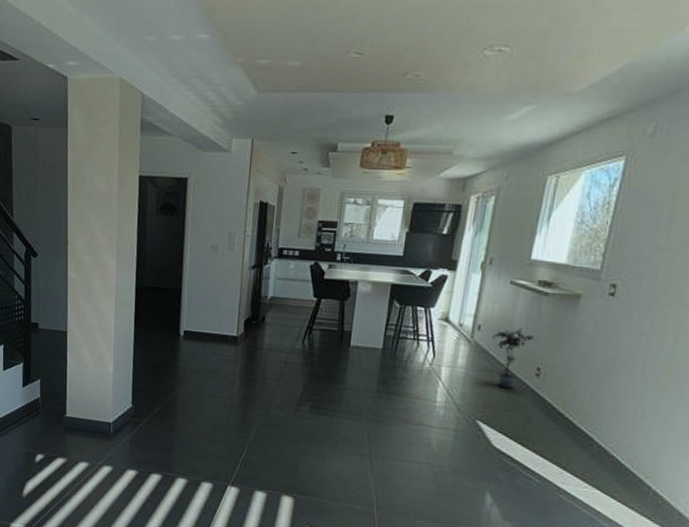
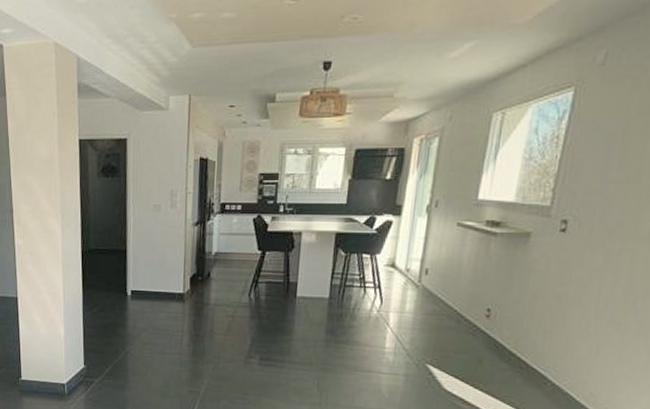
potted plant: present [492,328,535,389] -> none [440,270,485,332]

